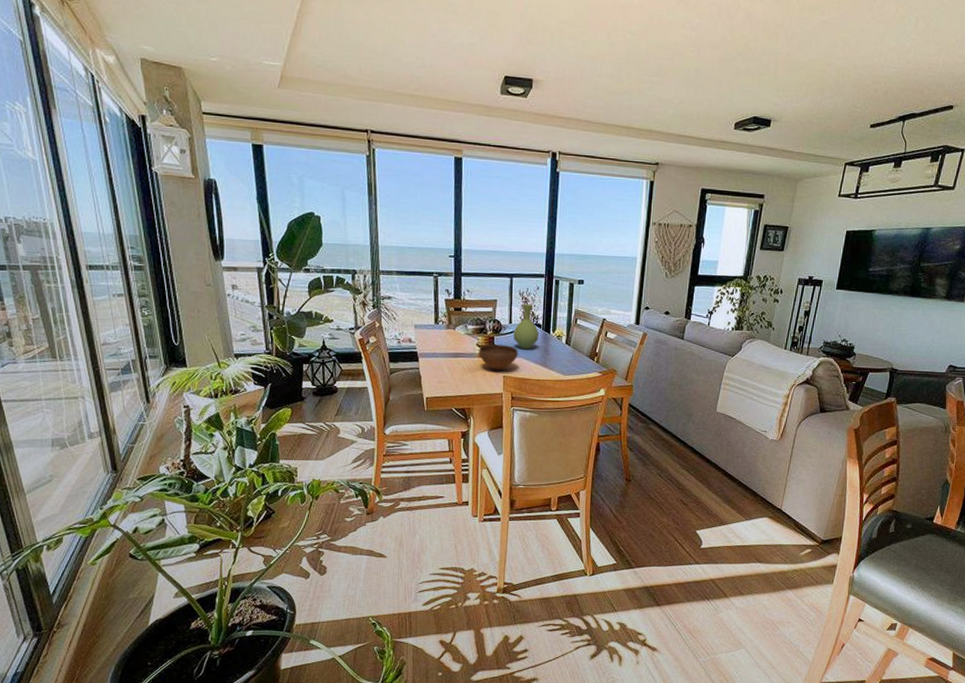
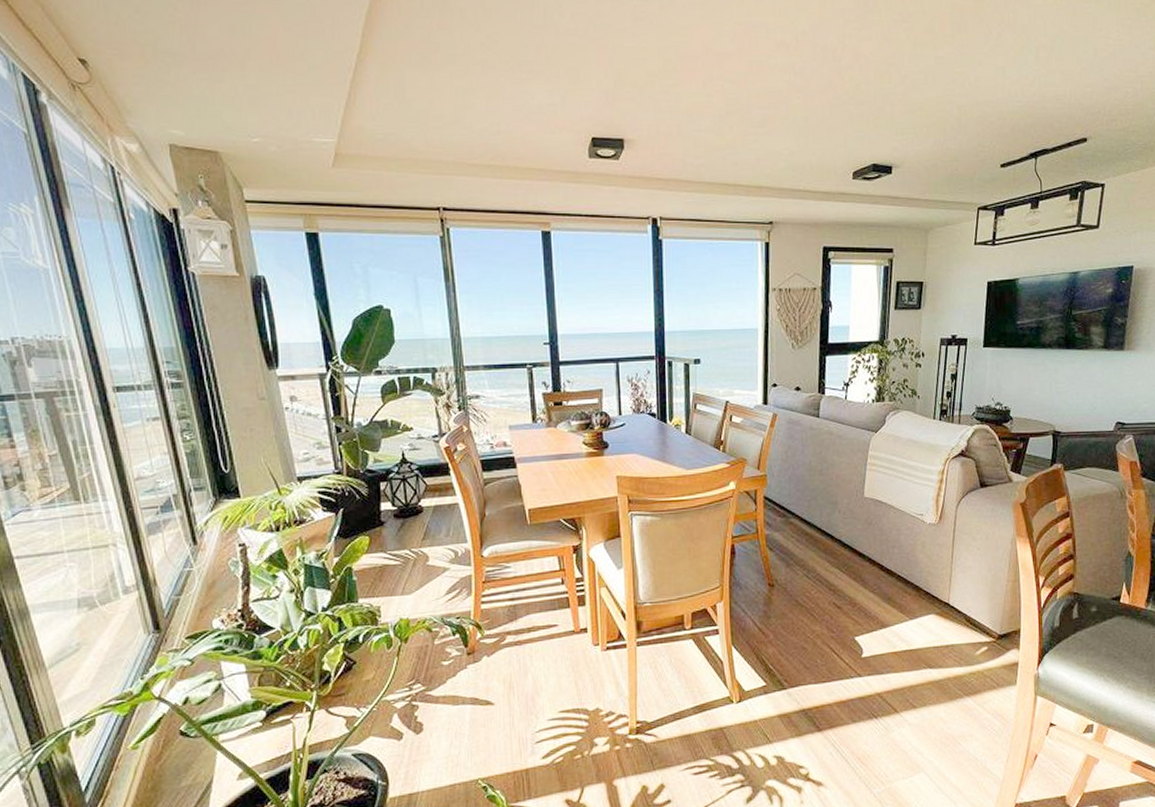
bowl: present [479,344,518,370] -> none [586,440,632,471]
vase: present [513,304,539,350] -> none [624,391,654,444]

